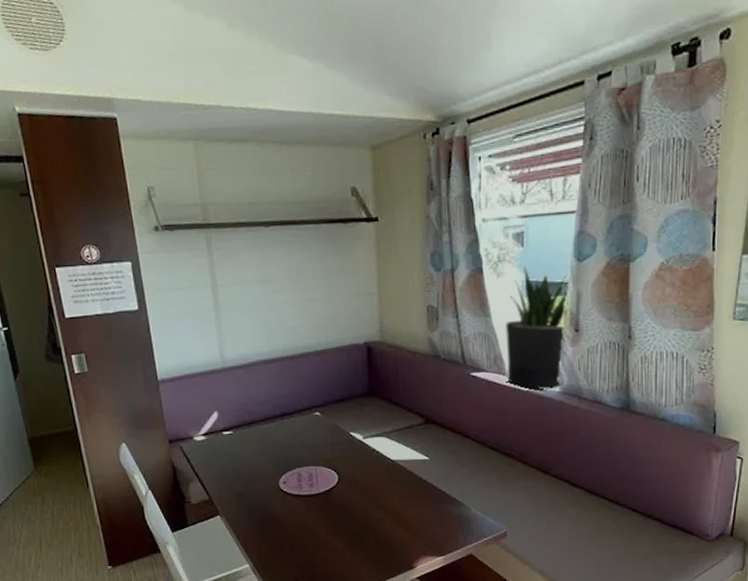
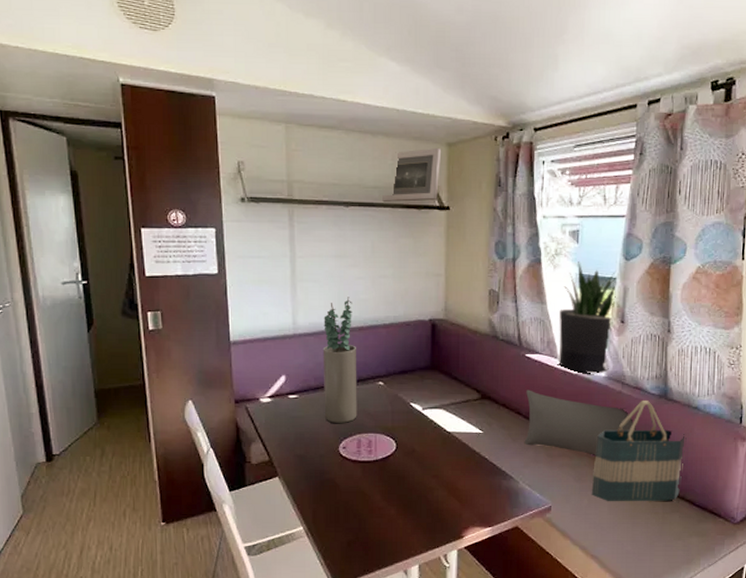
vase: none [252,324,296,459] -> present [322,297,357,424]
picture frame: none [304,152,366,219] -> present [382,147,442,203]
pillow: none [473,411,619,476] -> present [524,390,657,455]
tote bag: none [549,415,653,525] -> present [591,401,687,502]

